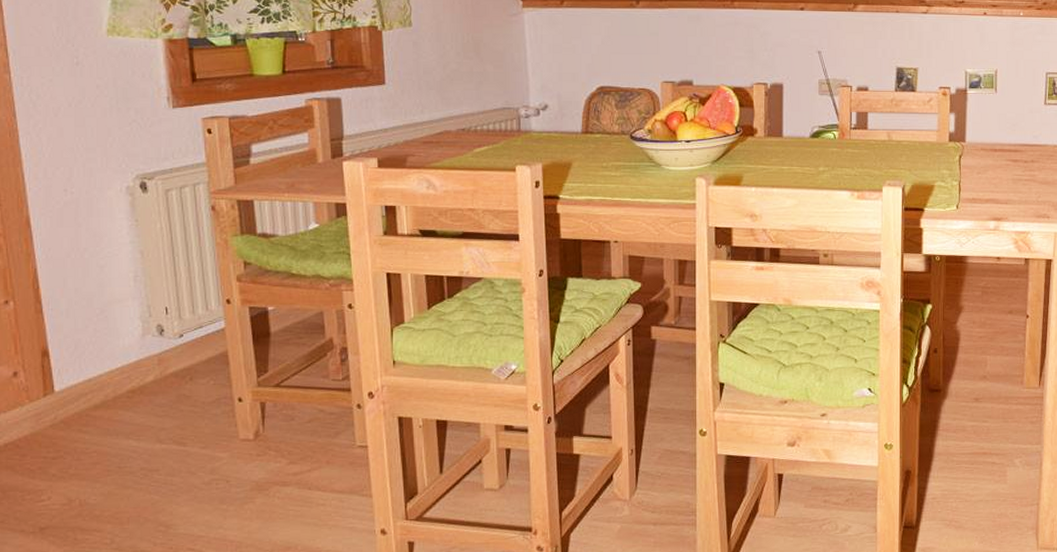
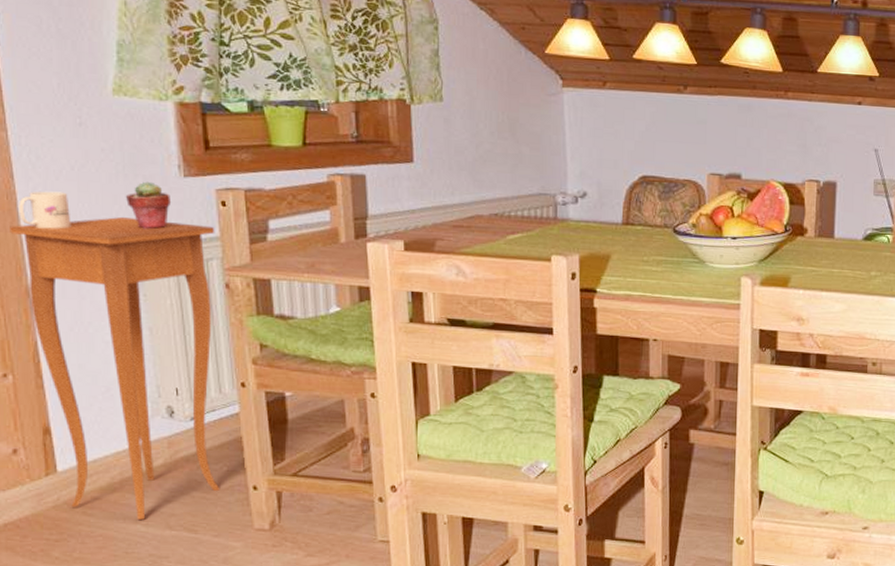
side table: none [12,147,207,435] -> present [10,216,220,520]
mug: none [20,127,69,162] -> present [19,191,71,229]
potted succulent: none [118,114,162,159] -> present [125,181,172,230]

